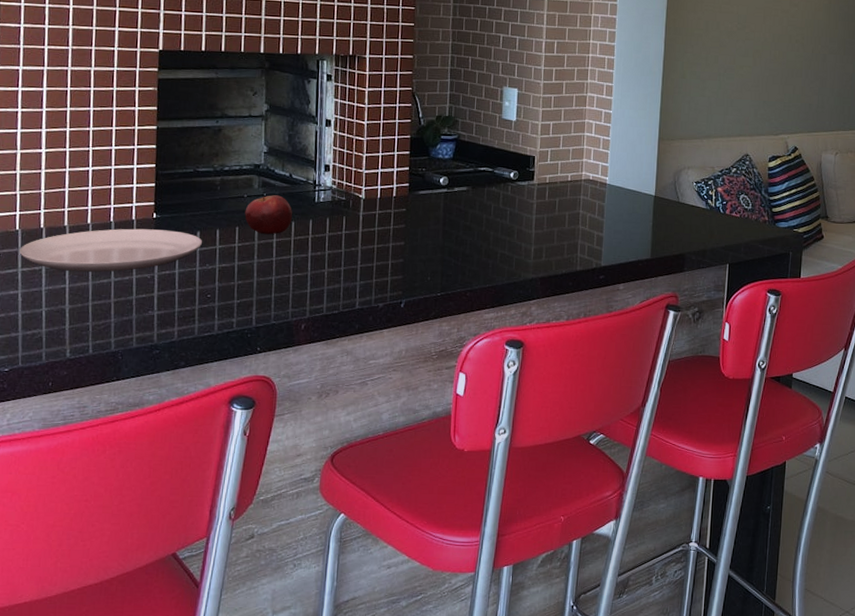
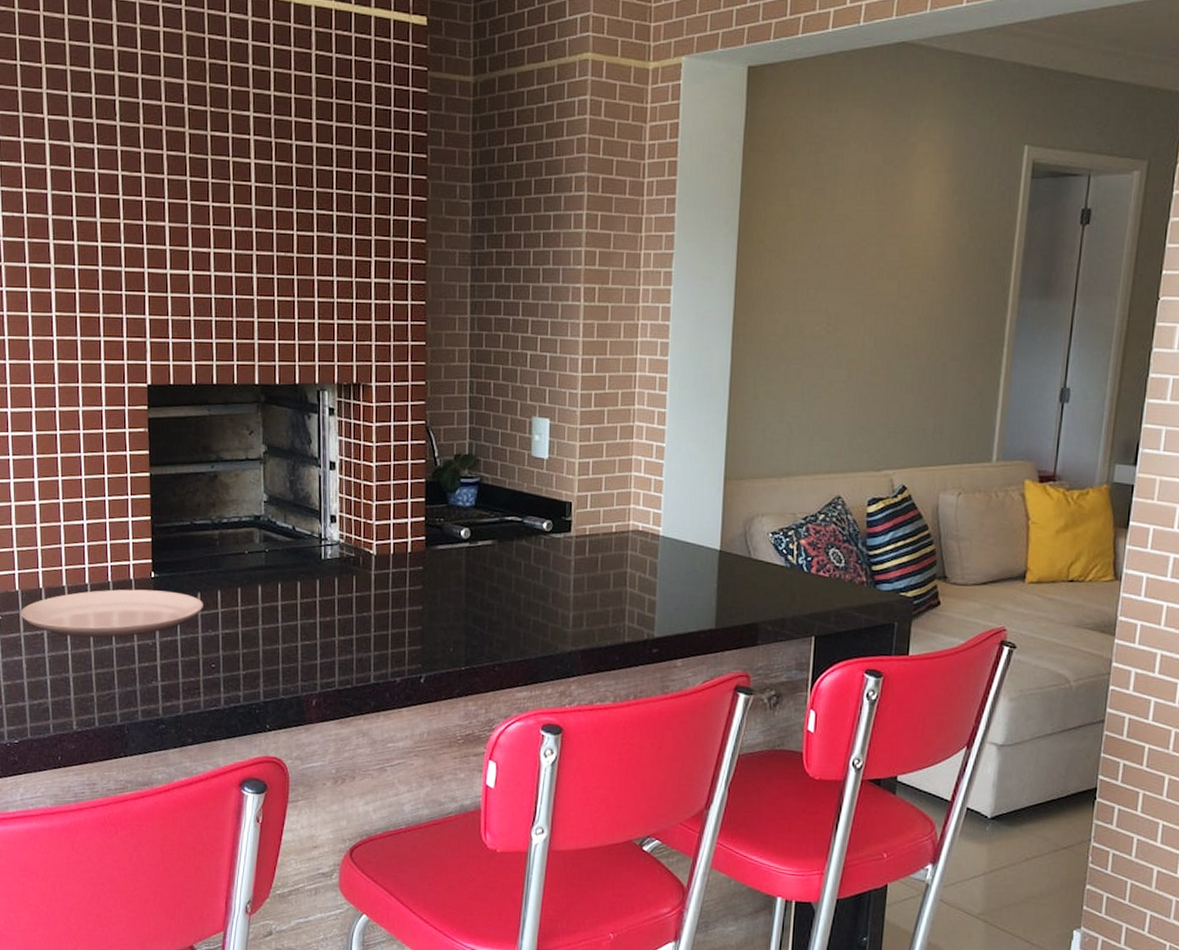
fruit: present [244,195,292,235] -> none [246,551,297,597]

